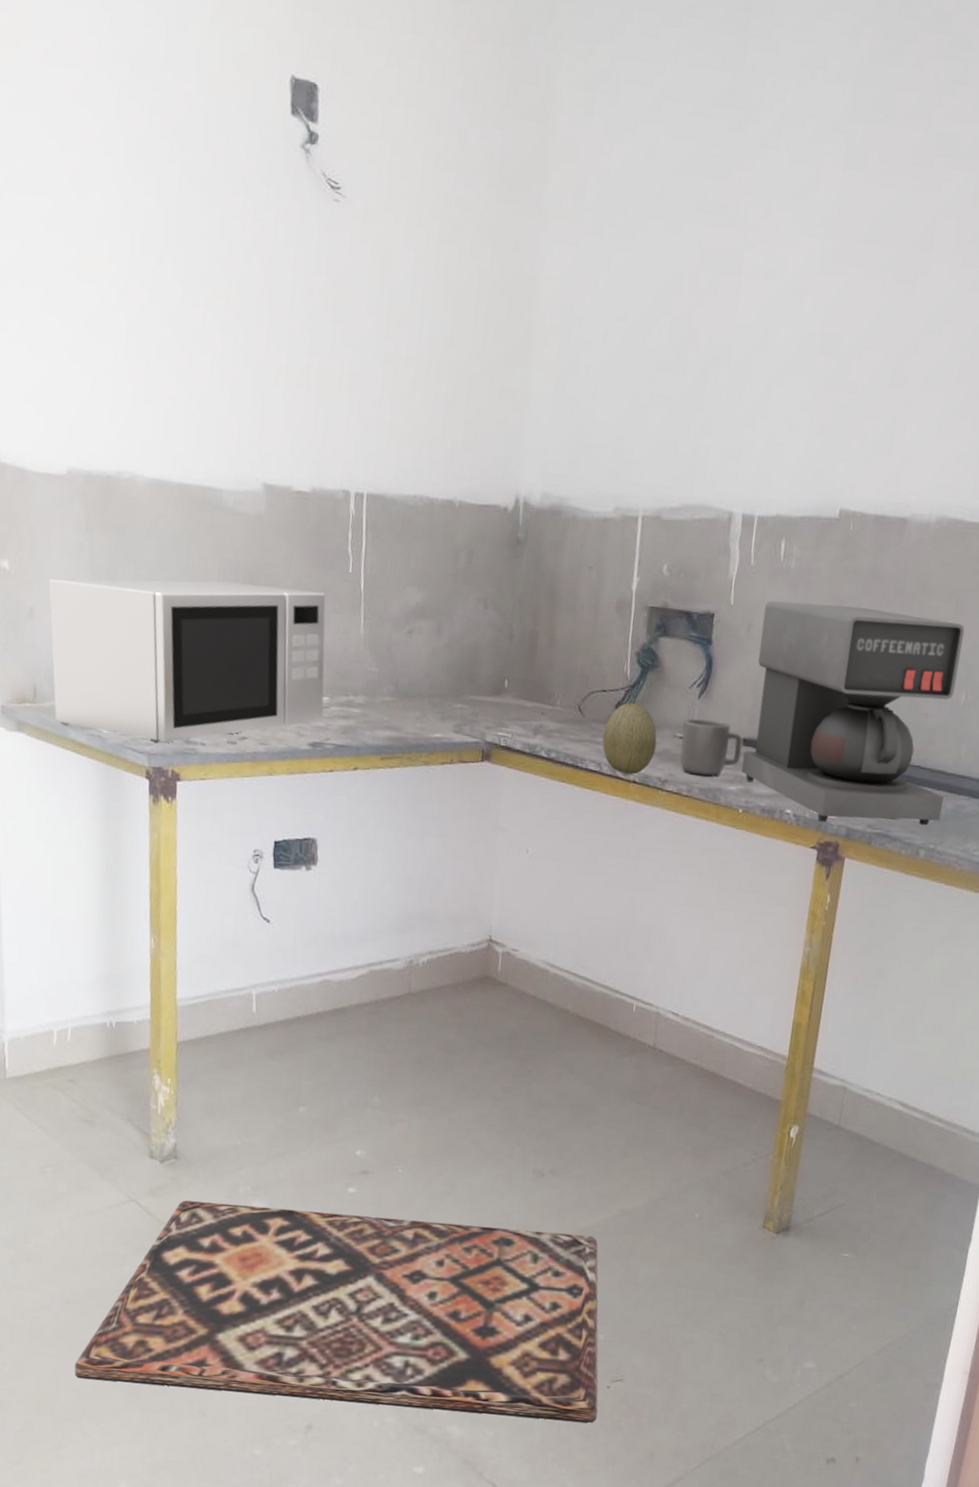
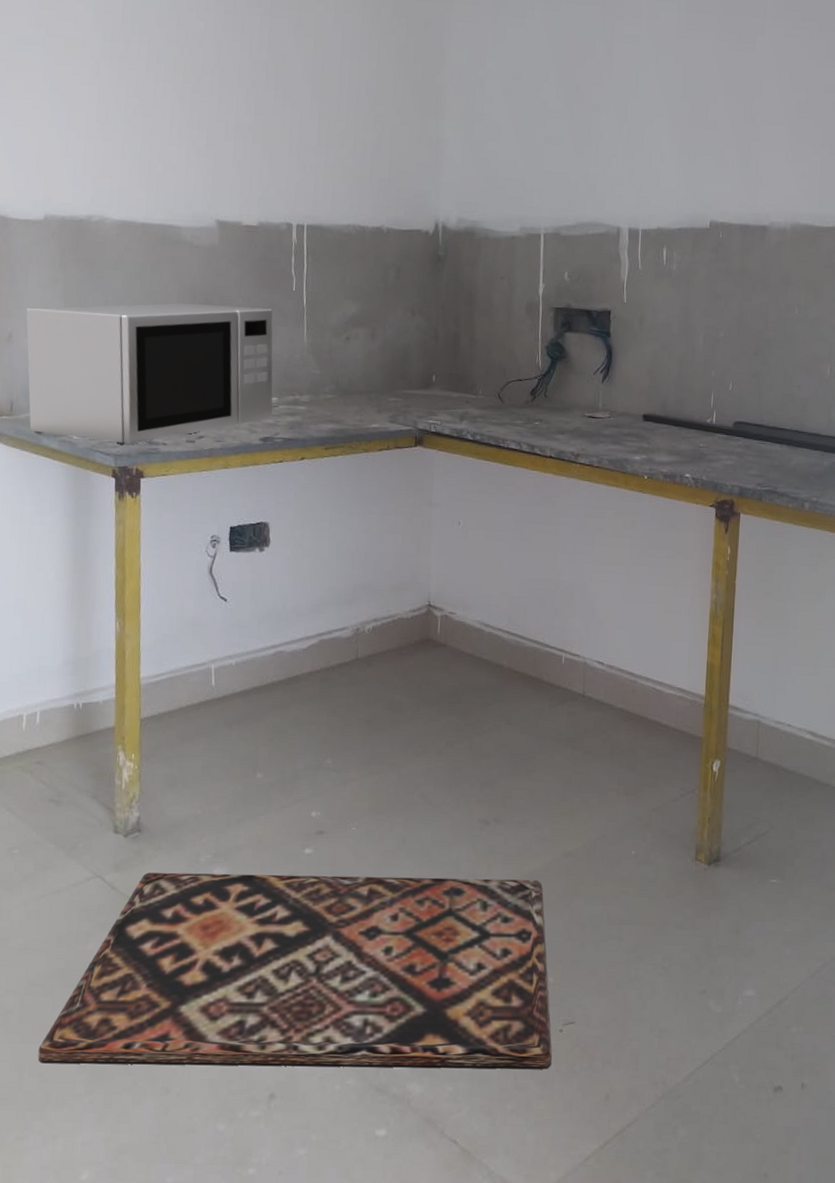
fruit: present [602,702,657,775] -> none [520,389,569,451]
mug: present [679,718,743,776] -> none [589,399,643,449]
coffee maker: present [741,601,965,826] -> none [644,298,824,483]

